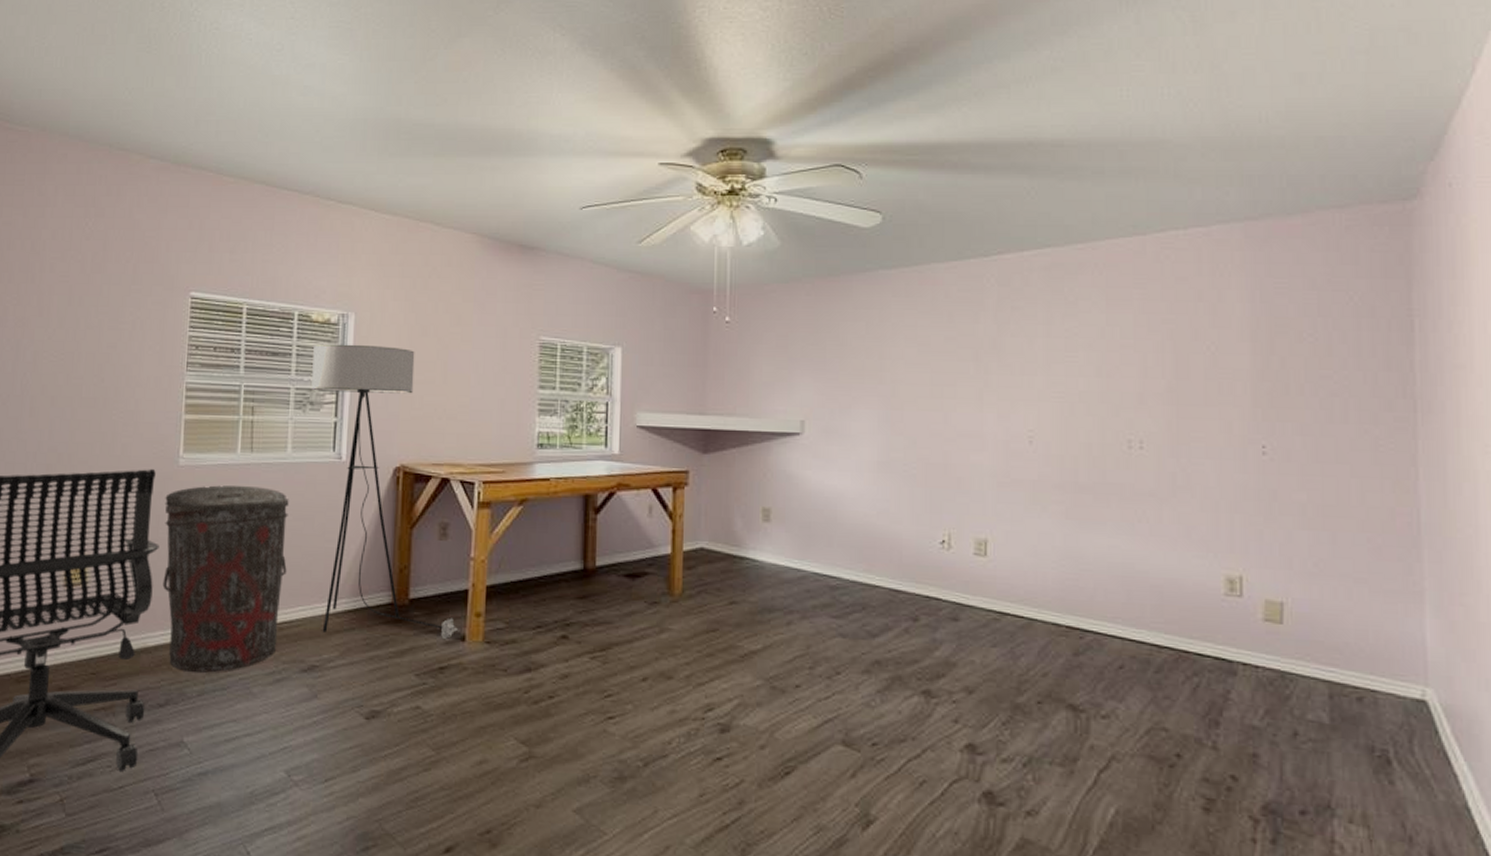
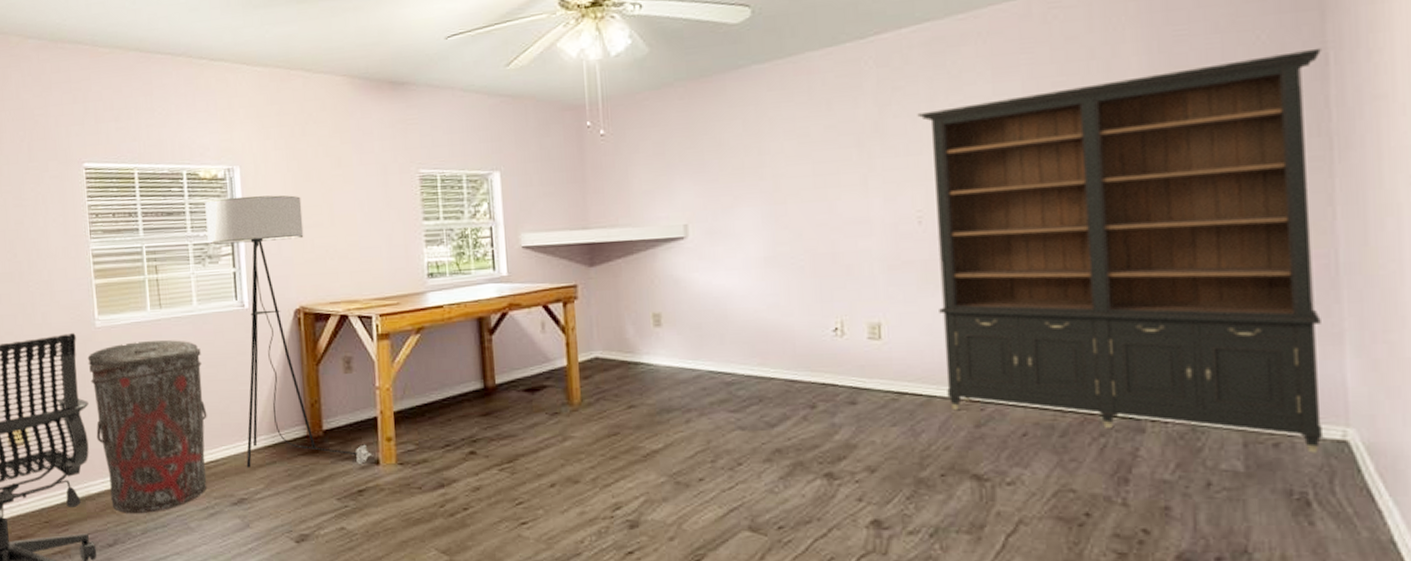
bookcase: none [1034,314,1408,711] -> present [917,47,1324,454]

